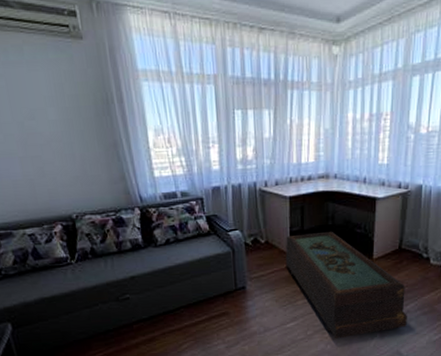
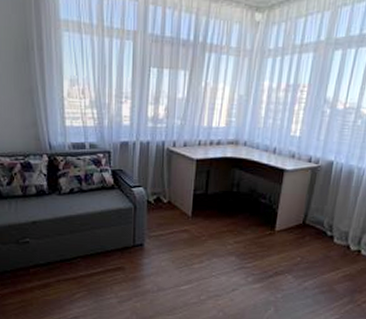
coffee table: present [285,231,407,339] -> none [186,198,306,307]

